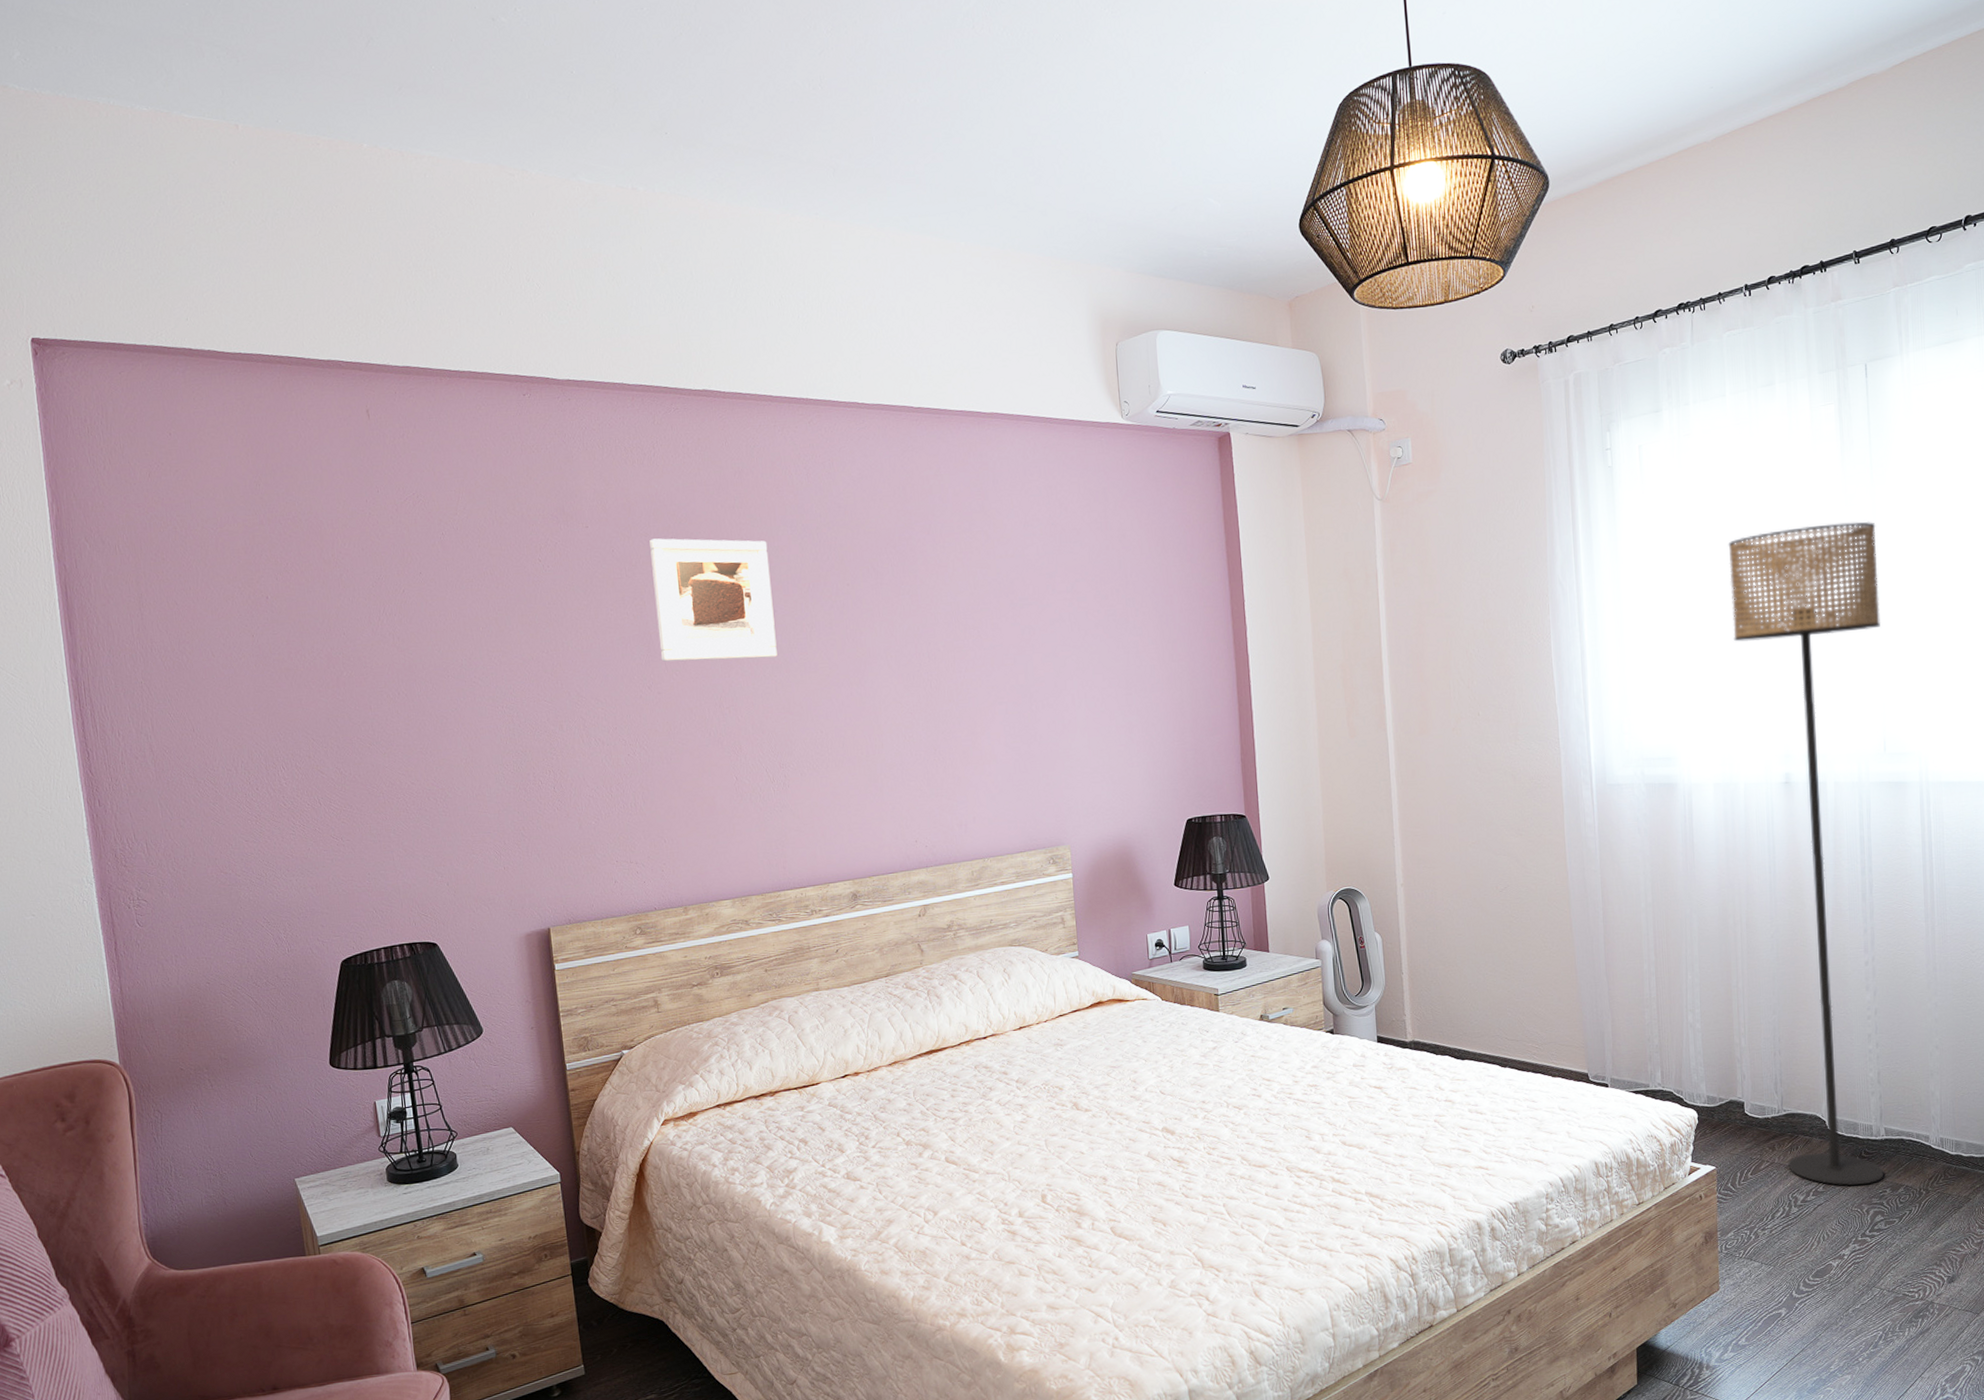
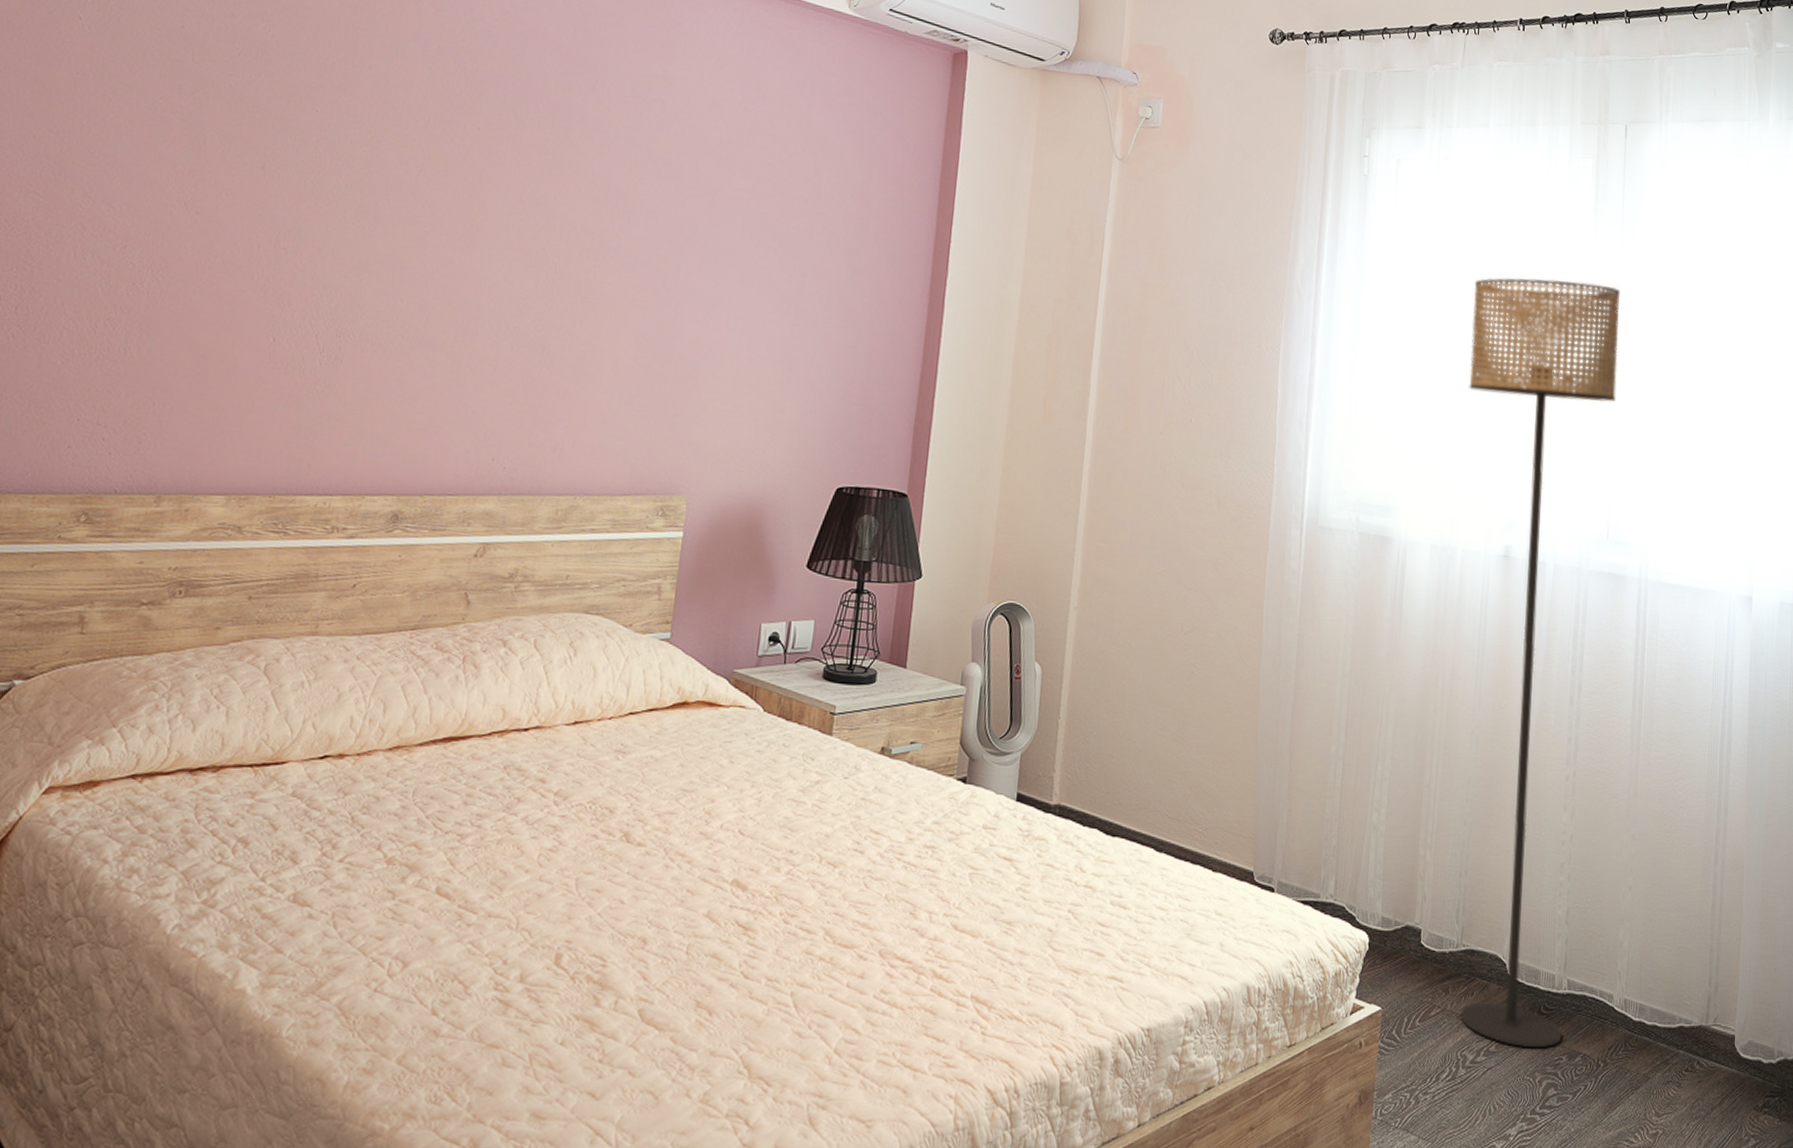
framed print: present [649,538,777,662] -> none [211,23,388,199]

